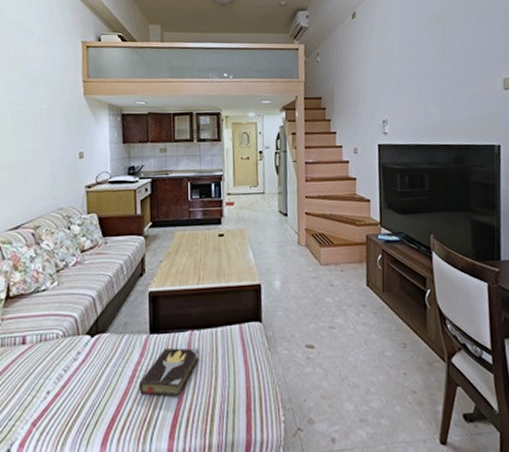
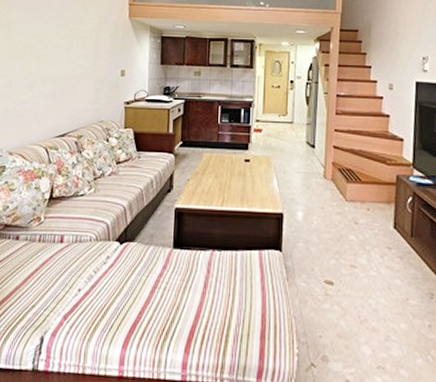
hardback book: present [138,348,200,399] -> none [159,265,219,315]

